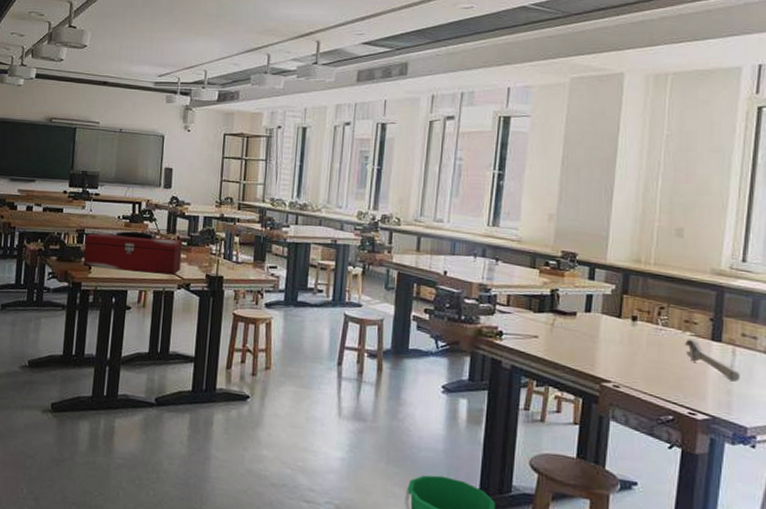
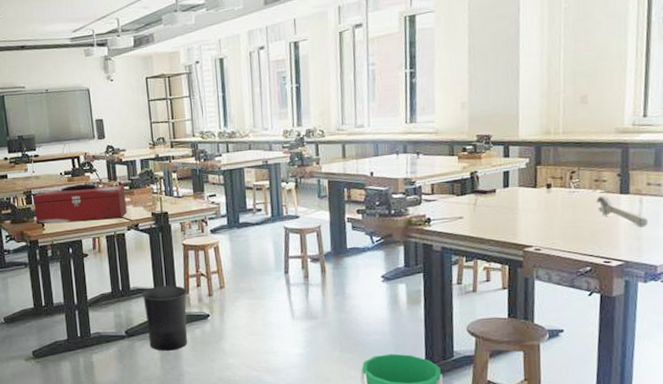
waste bin: none [179,355,230,430] -> present [141,285,188,351]

